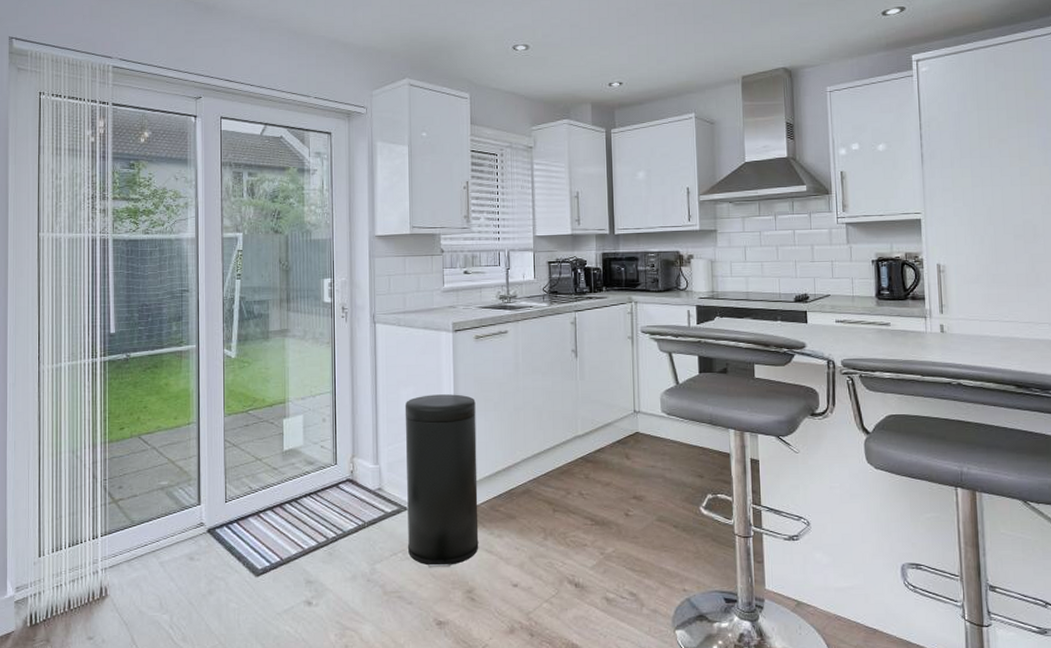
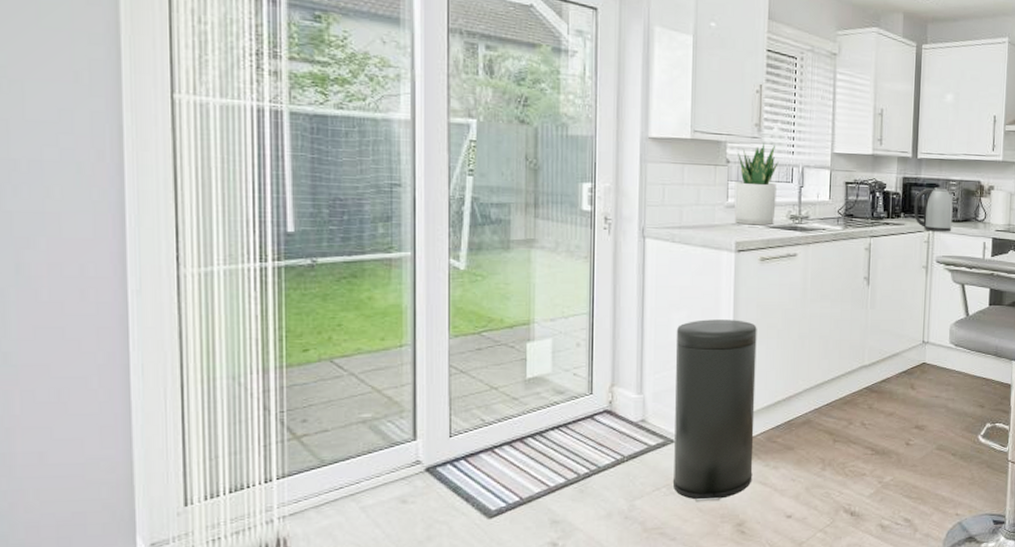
planter: none [449,232,487,307] -> present [734,143,779,226]
kettle: none [615,259,654,303] -> present [914,186,954,232]

